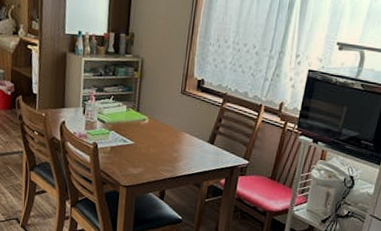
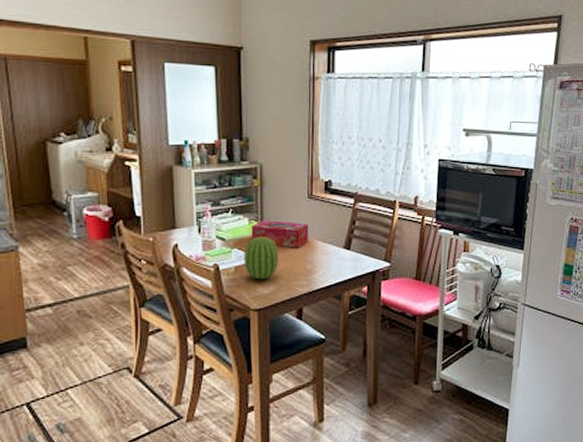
fruit: none [119,123,150,161] -> present [244,237,279,280]
tissue box: none [127,109,179,137] -> present [251,220,309,248]

